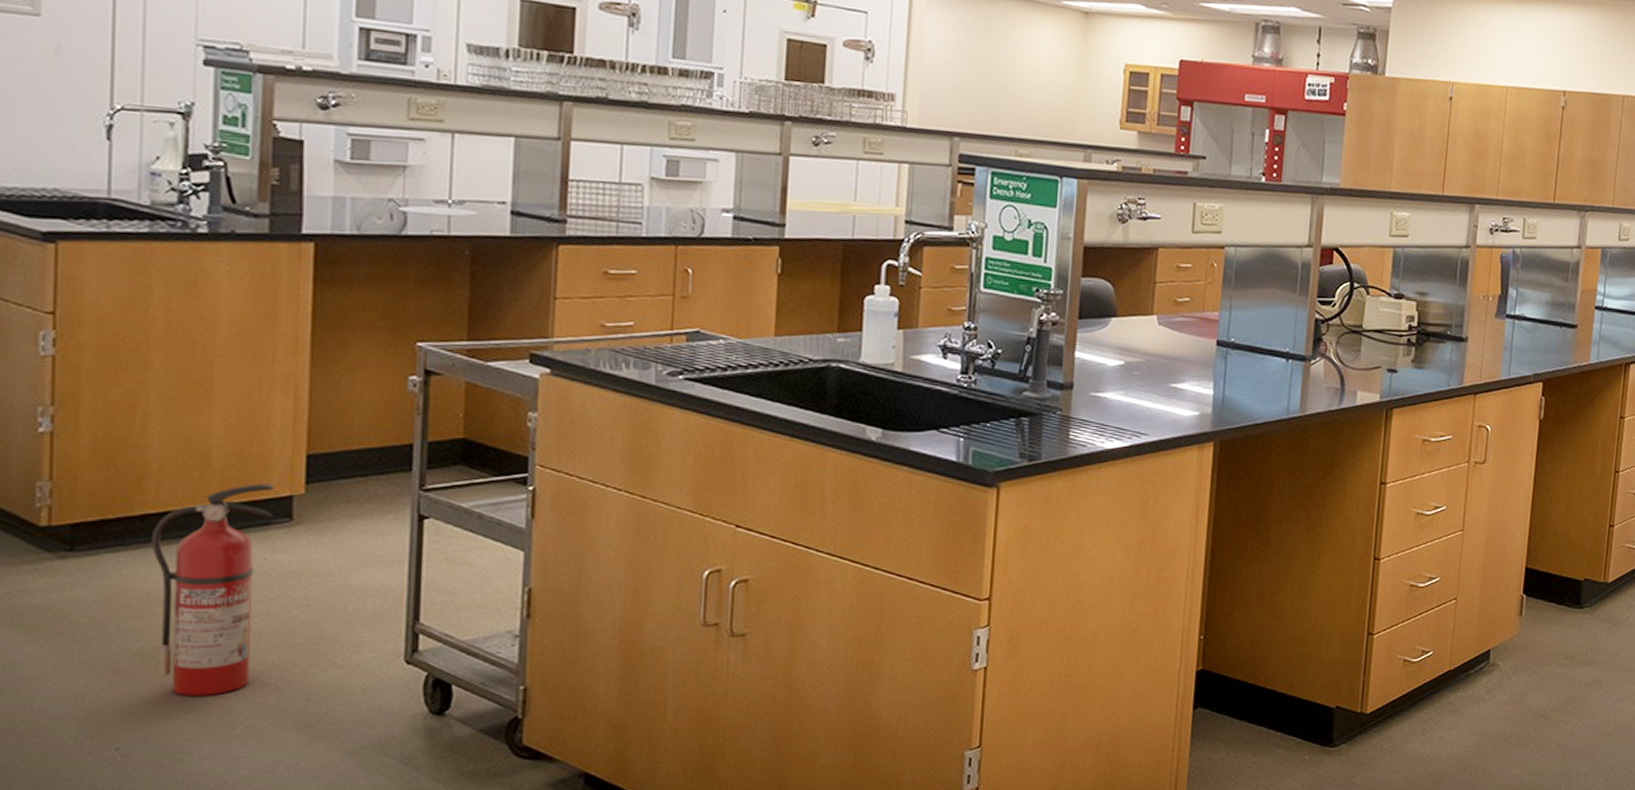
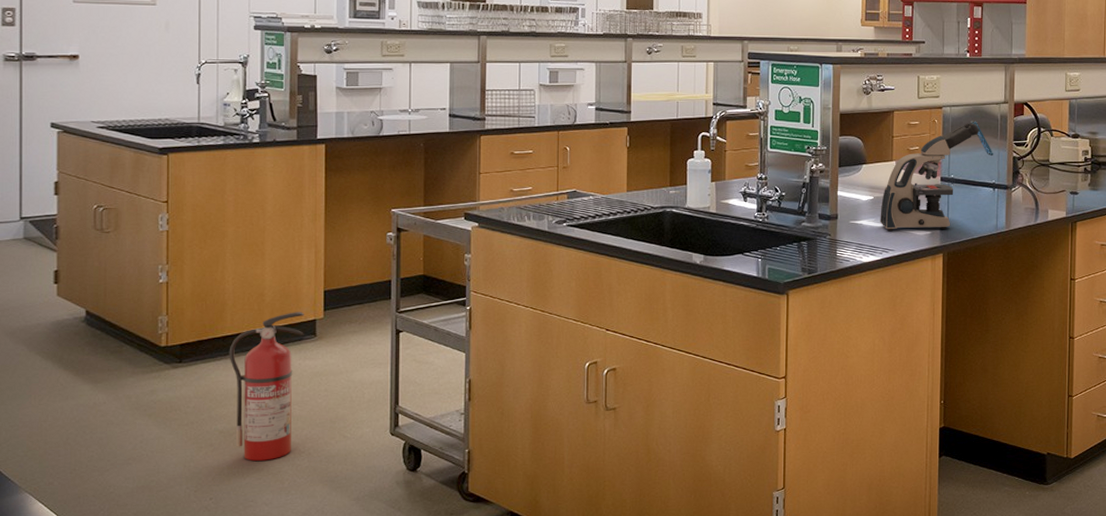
microscope: none [1131,267,1289,411] -> present [880,121,993,232]

